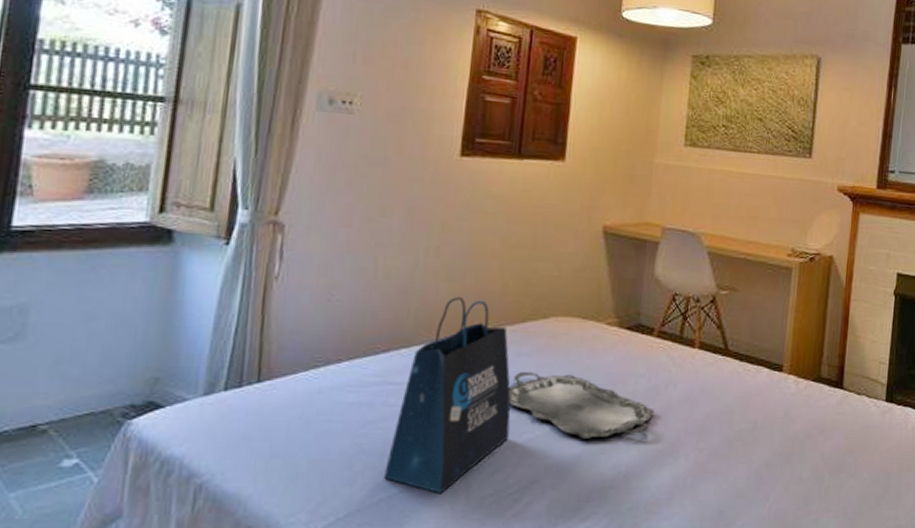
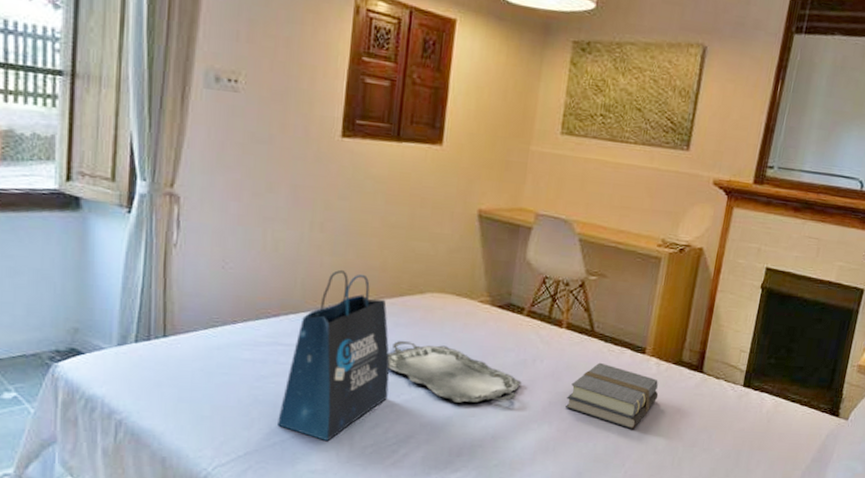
book: none [702,383,800,457] -> present [565,362,659,429]

